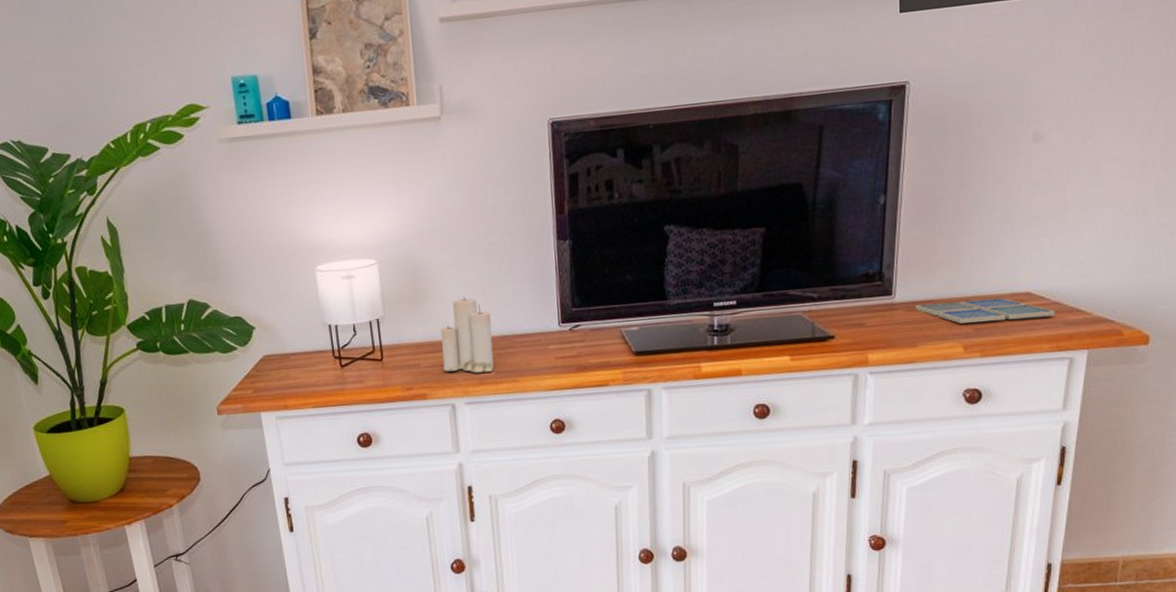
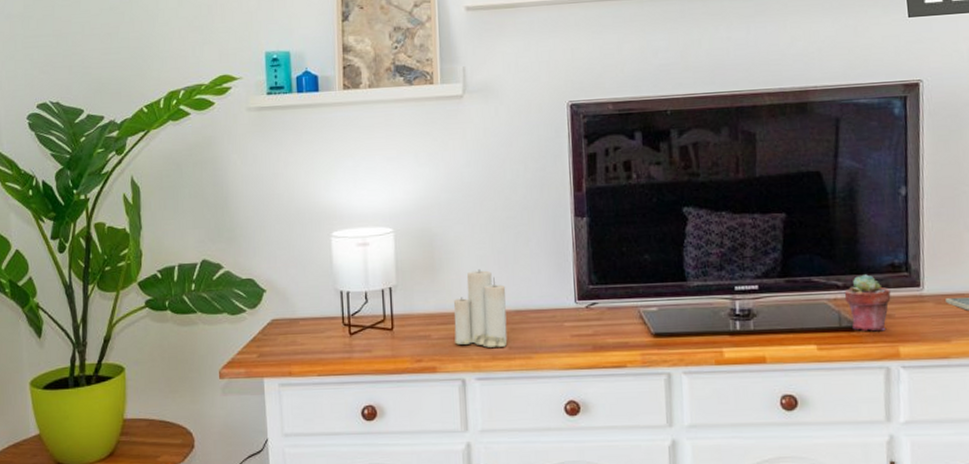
potted succulent: none [818,285,863,341] -> present [844,274,891,332]

